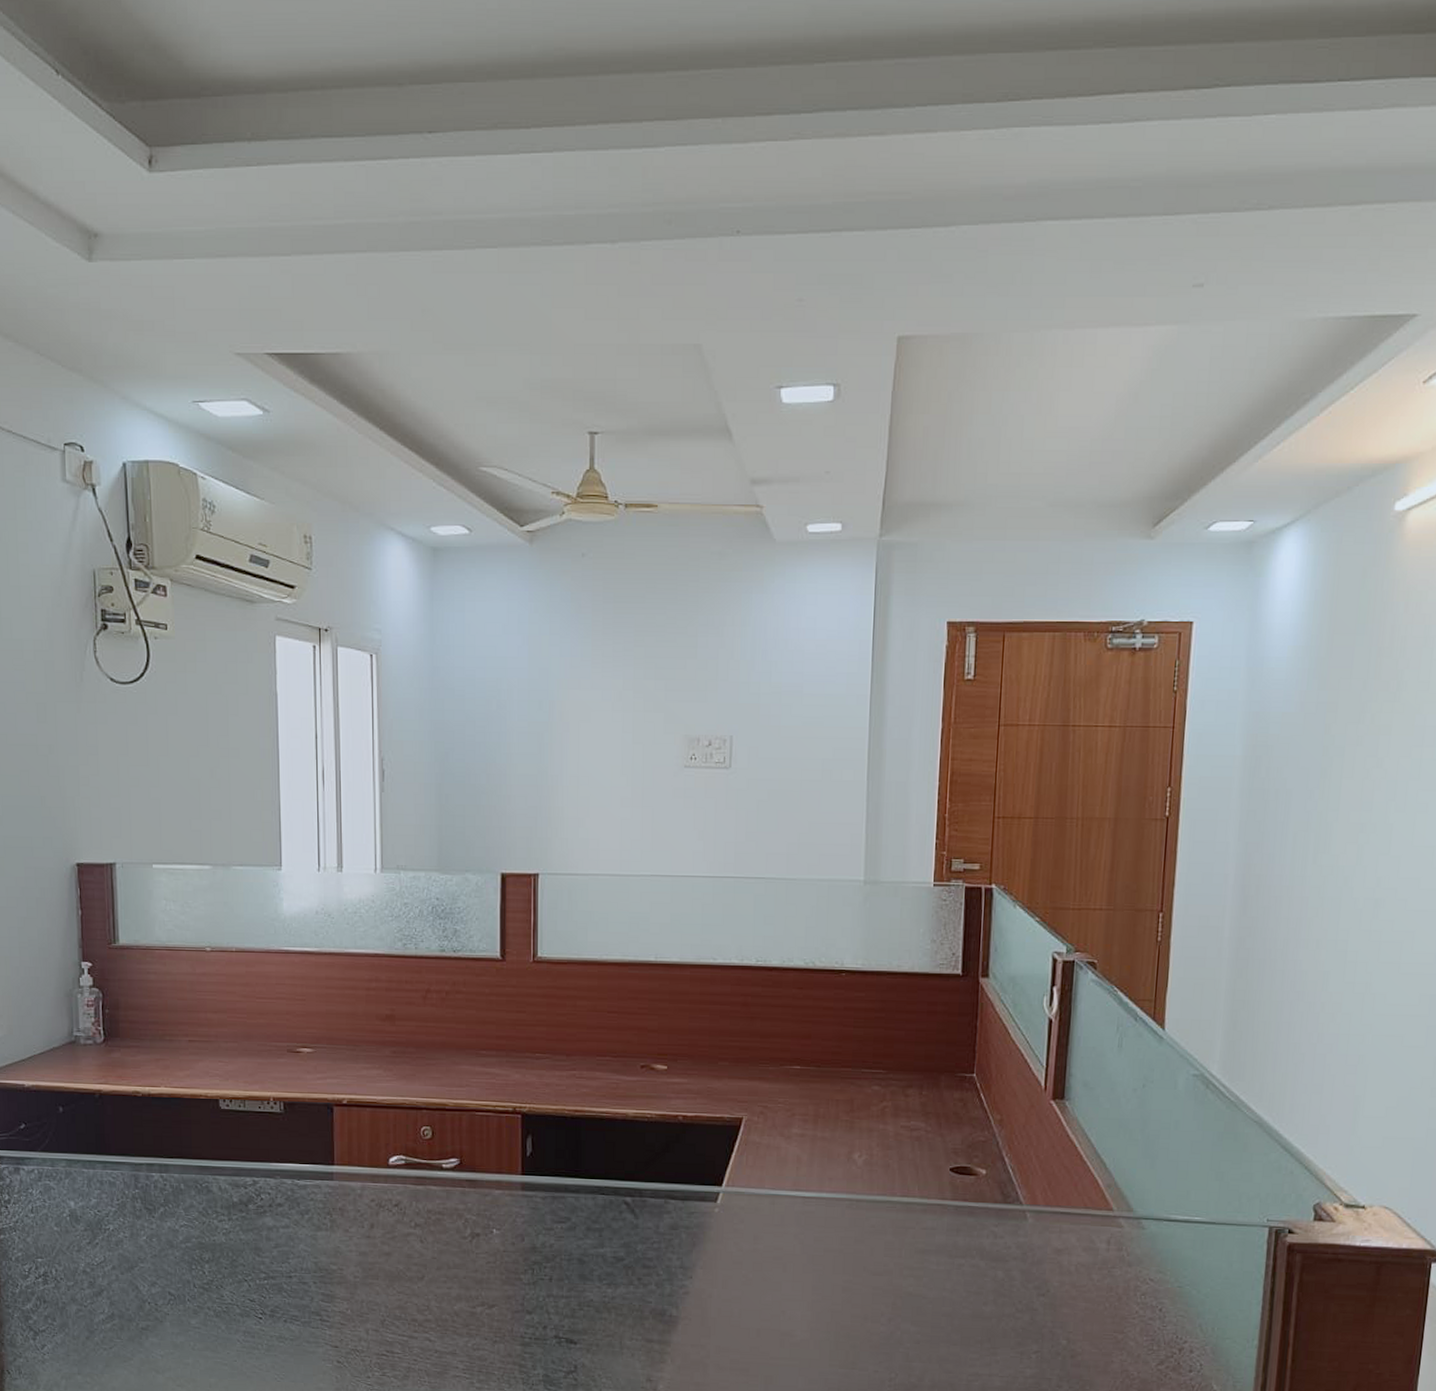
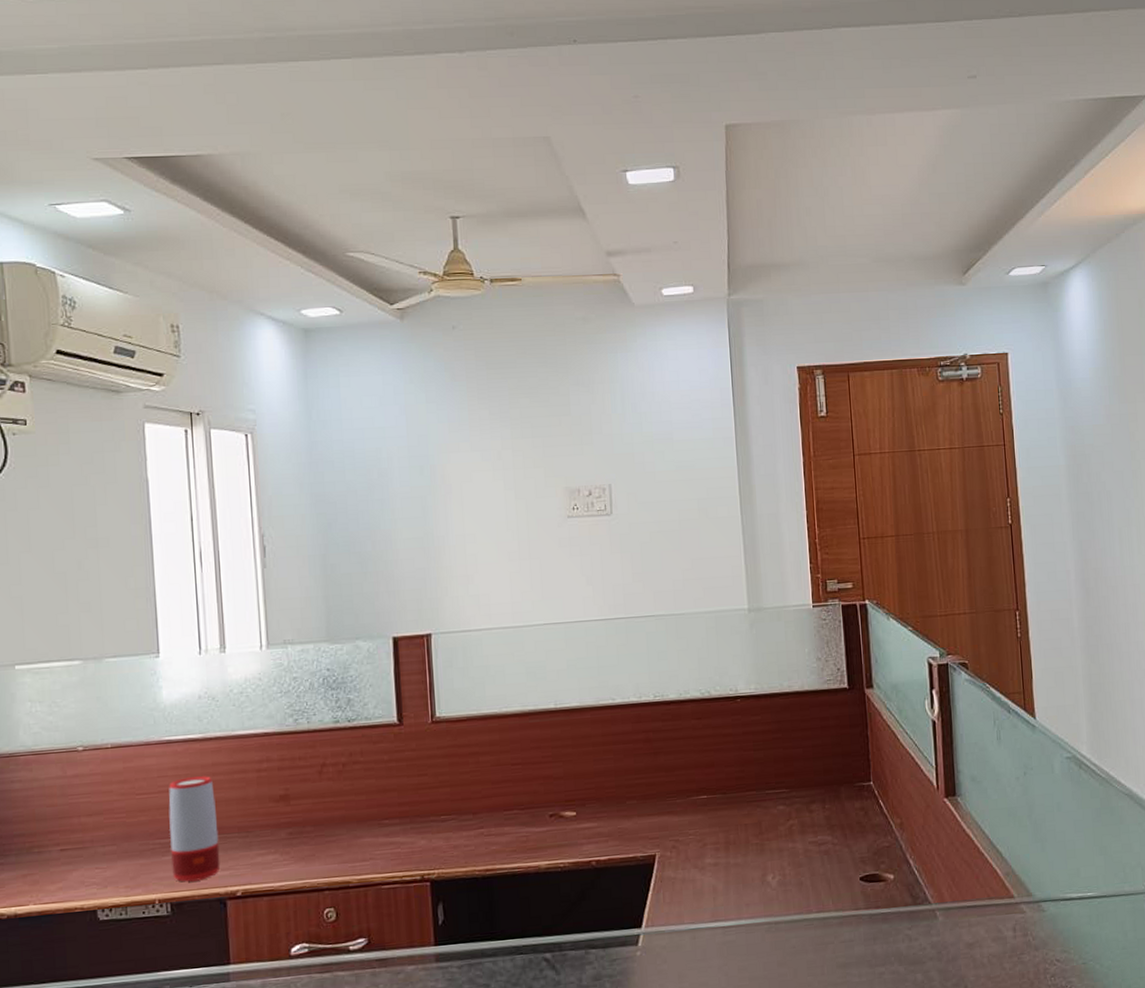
speaker: none [285,988,329,1085] -> present [168,776,221,882]

